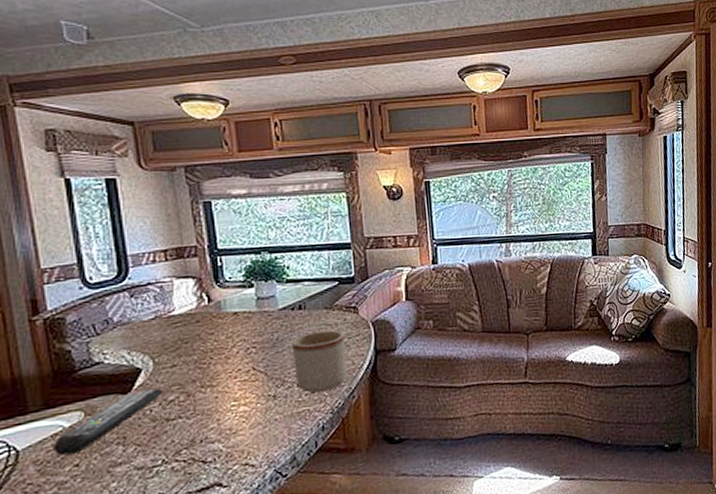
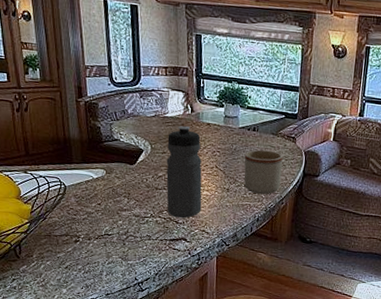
remote control: present [53,389,163,456] -> none [86,163,155,197]
water bottle: none [177,322,240,456] -> present [166,126,202,218]

